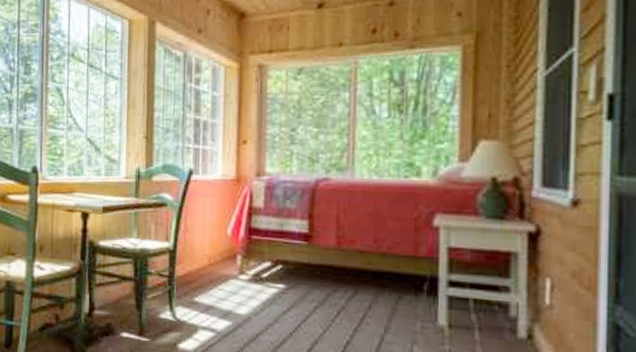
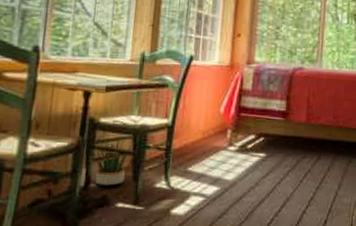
potted plant: none [94,261,135,315] -> present [92,137,134,187]

